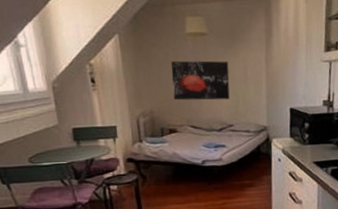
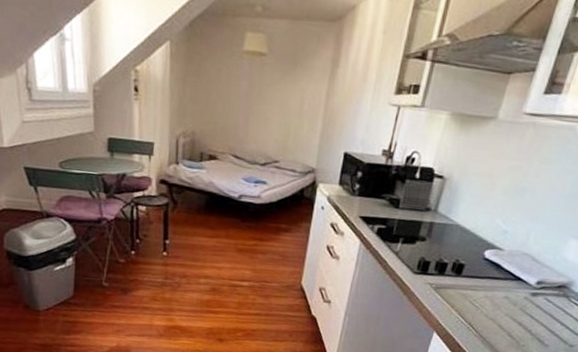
wall art: present [170,60,230,101] -> none [218,79,285,132]

